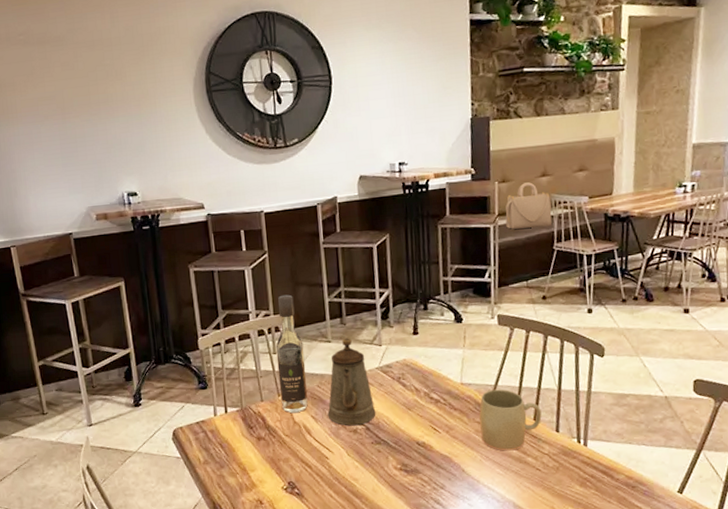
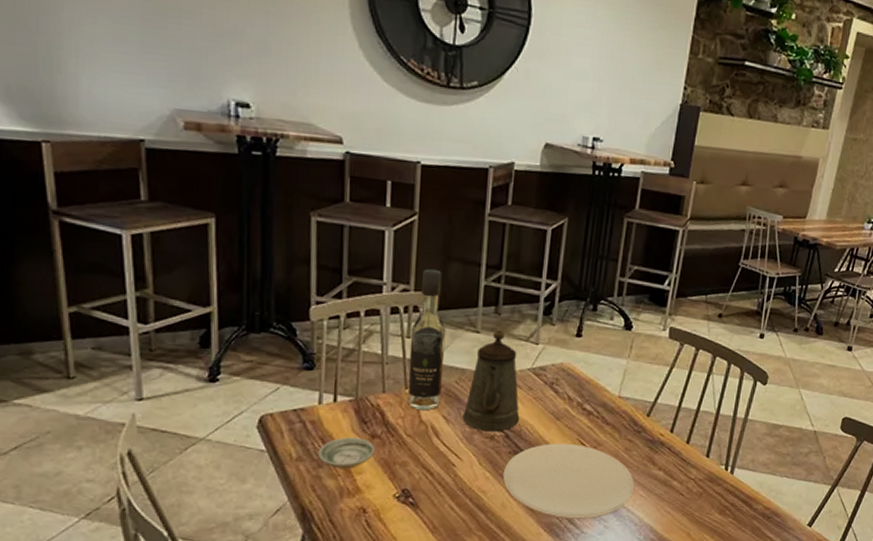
saucer: none [219,441,262,468] -> present [318,437,375,469]
plate: none [369,430,491,500] -> present [503,443,635,520]
mug: present [479,389,542,451] -> none [630,406,696,473]
handbag: present [505,182,553,229] -> none [696,188,747,241]

